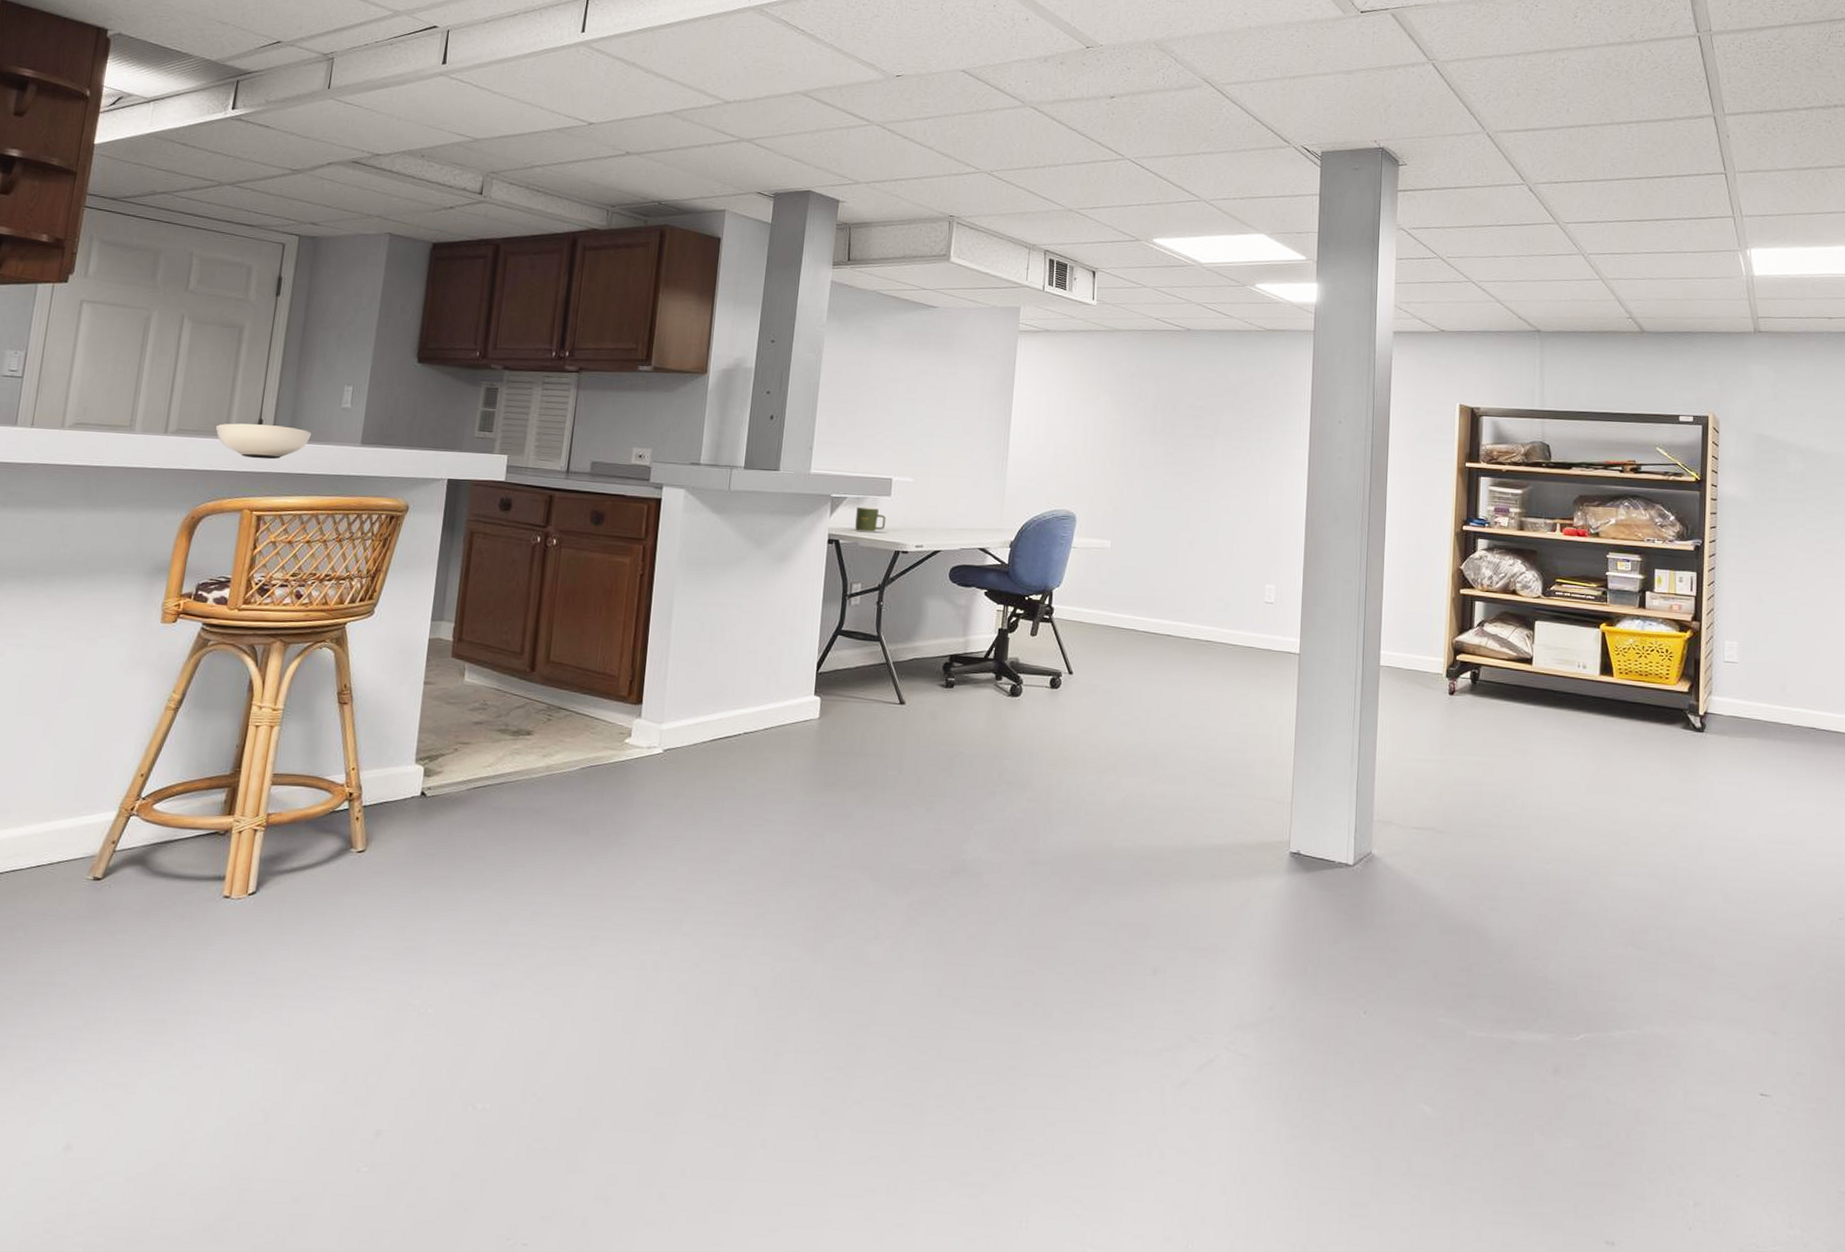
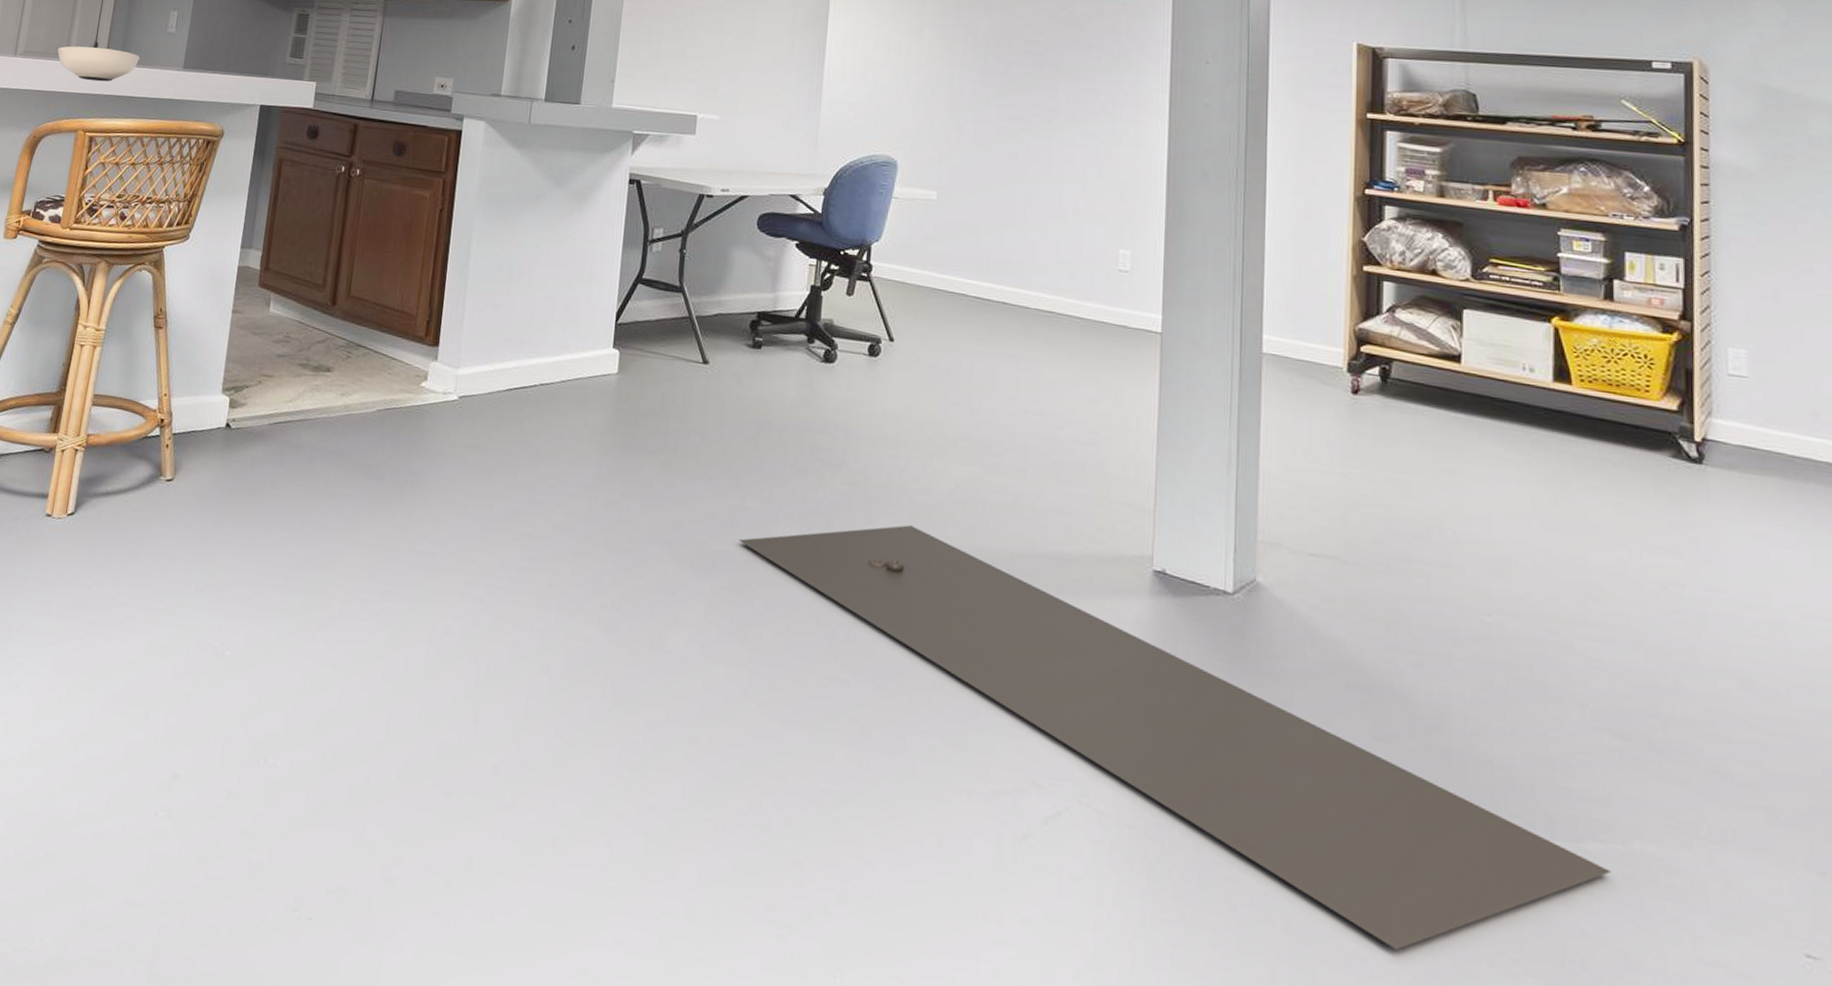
mug: present [855,506,886,533] -> none [657,145,691,174]
yoga mat: none [934,833,1629,1133] -> present [739,525,1611,950]

